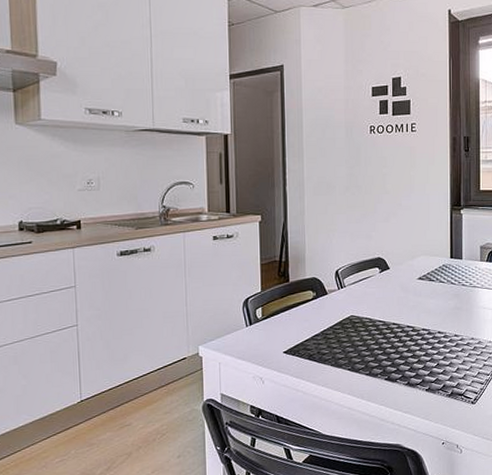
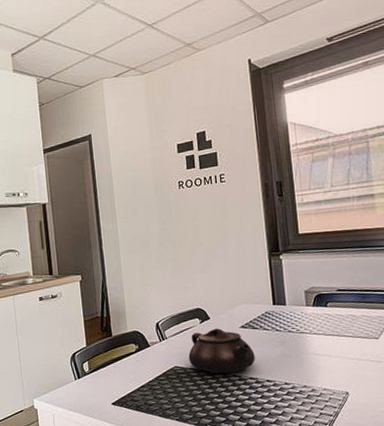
teapot: none [365,278,429,325] -> present [188,328,255,374]

